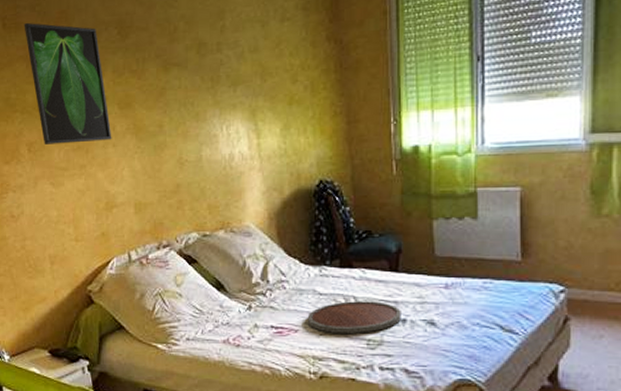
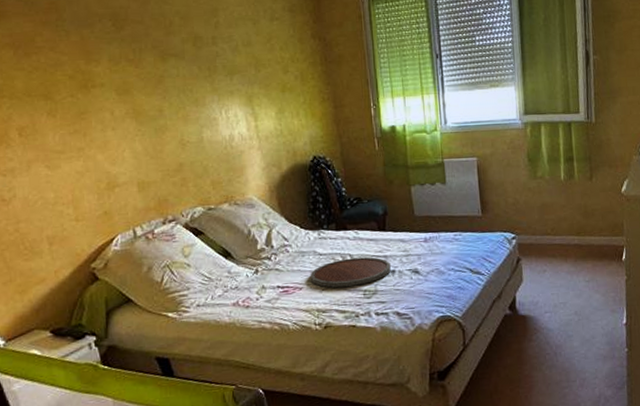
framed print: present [24,22,112,145] -> none [9,11,111,129]

